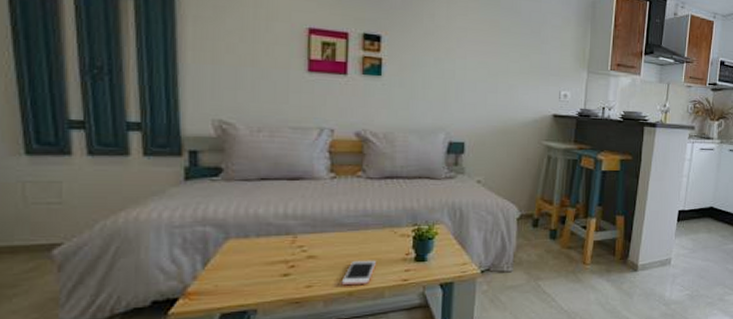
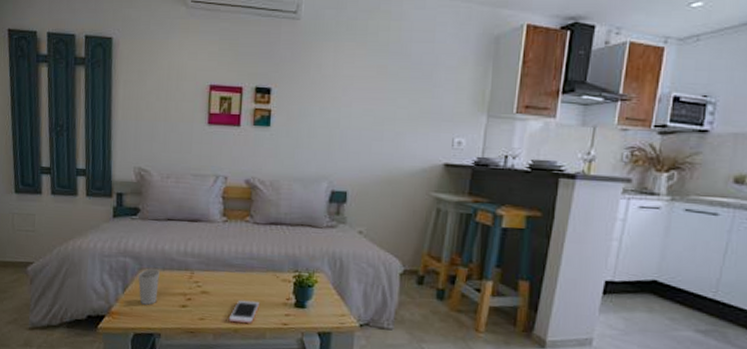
cup: none [222,236,253,279] -> present [137,268,160,305]

